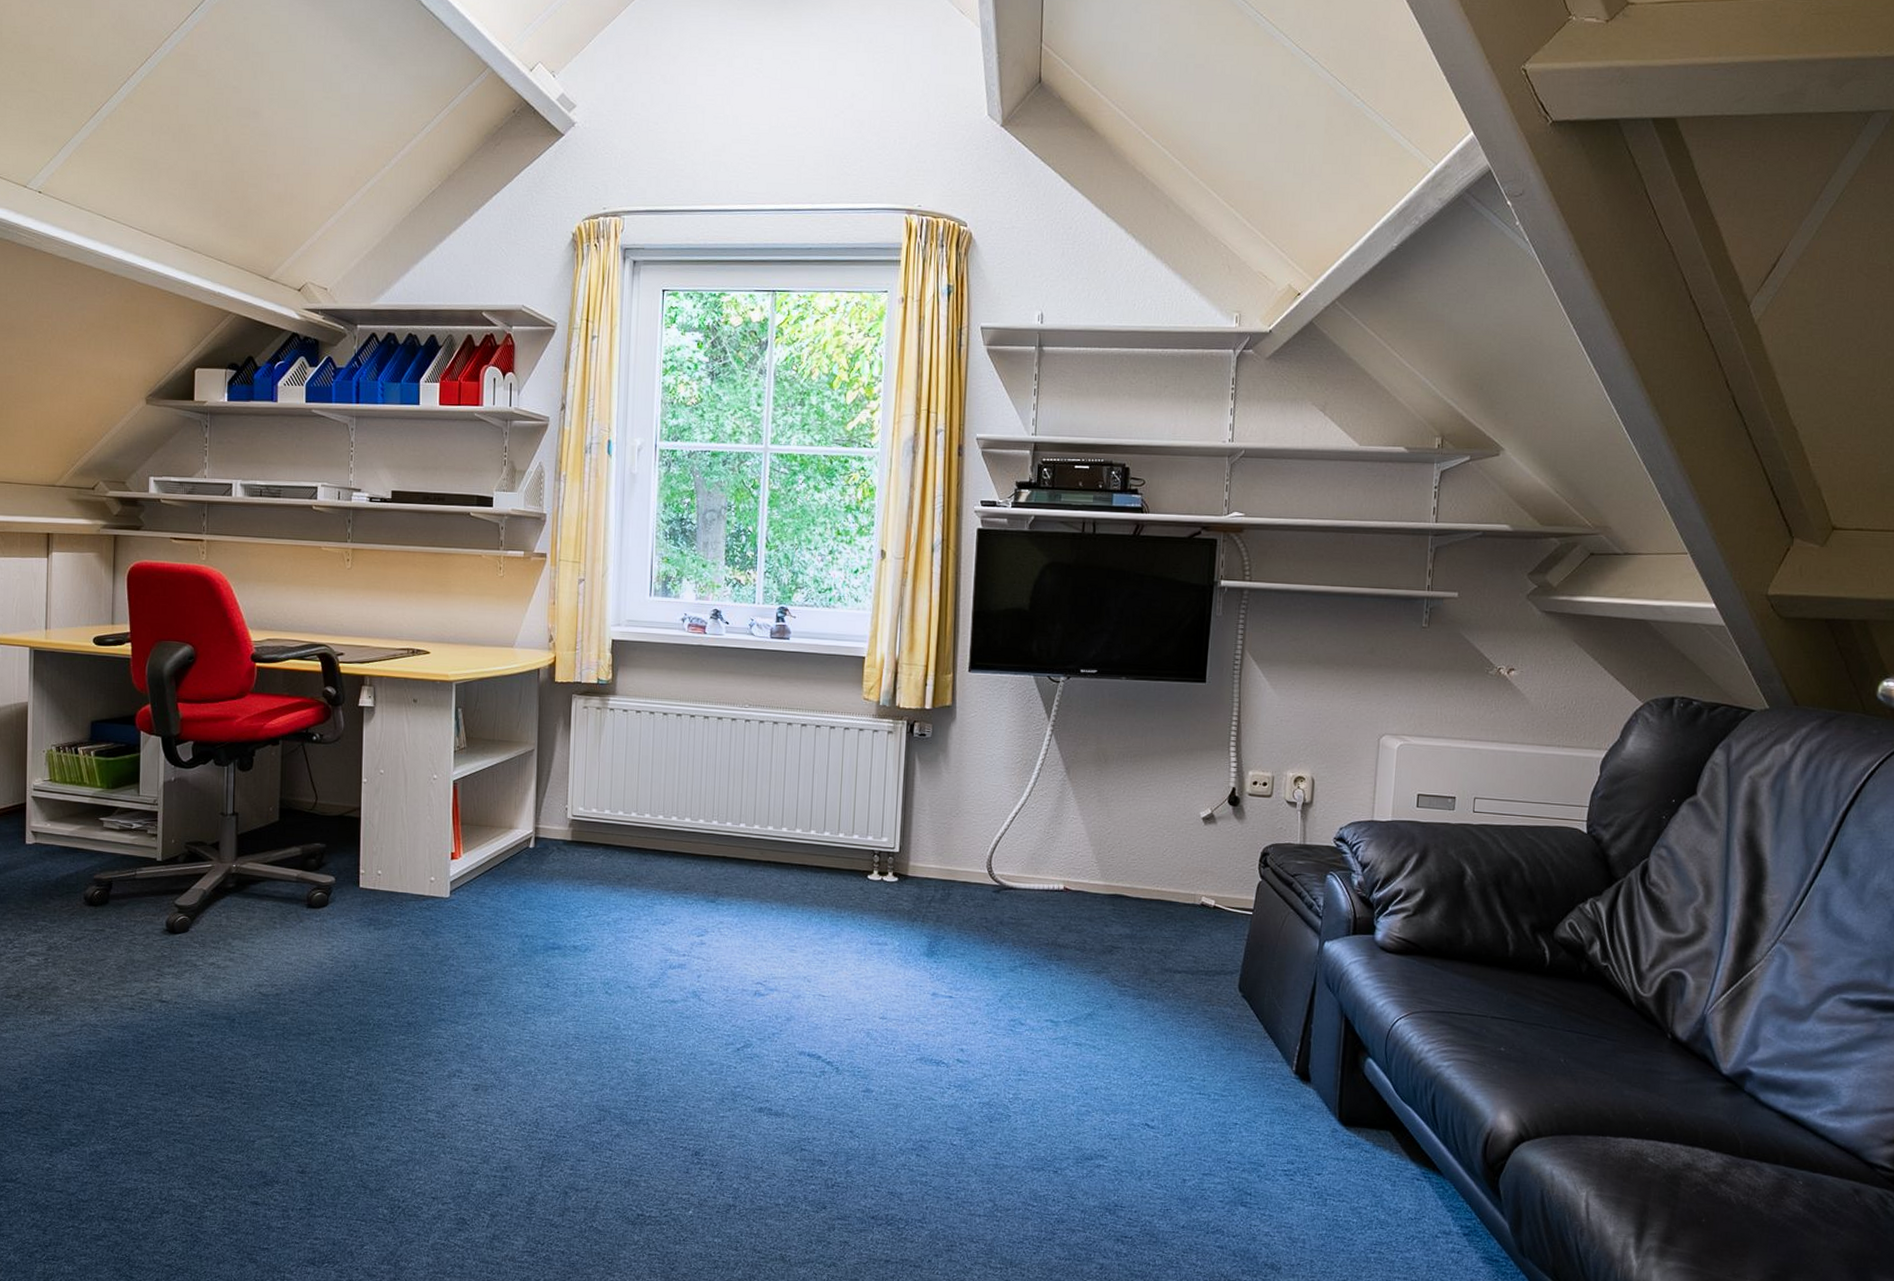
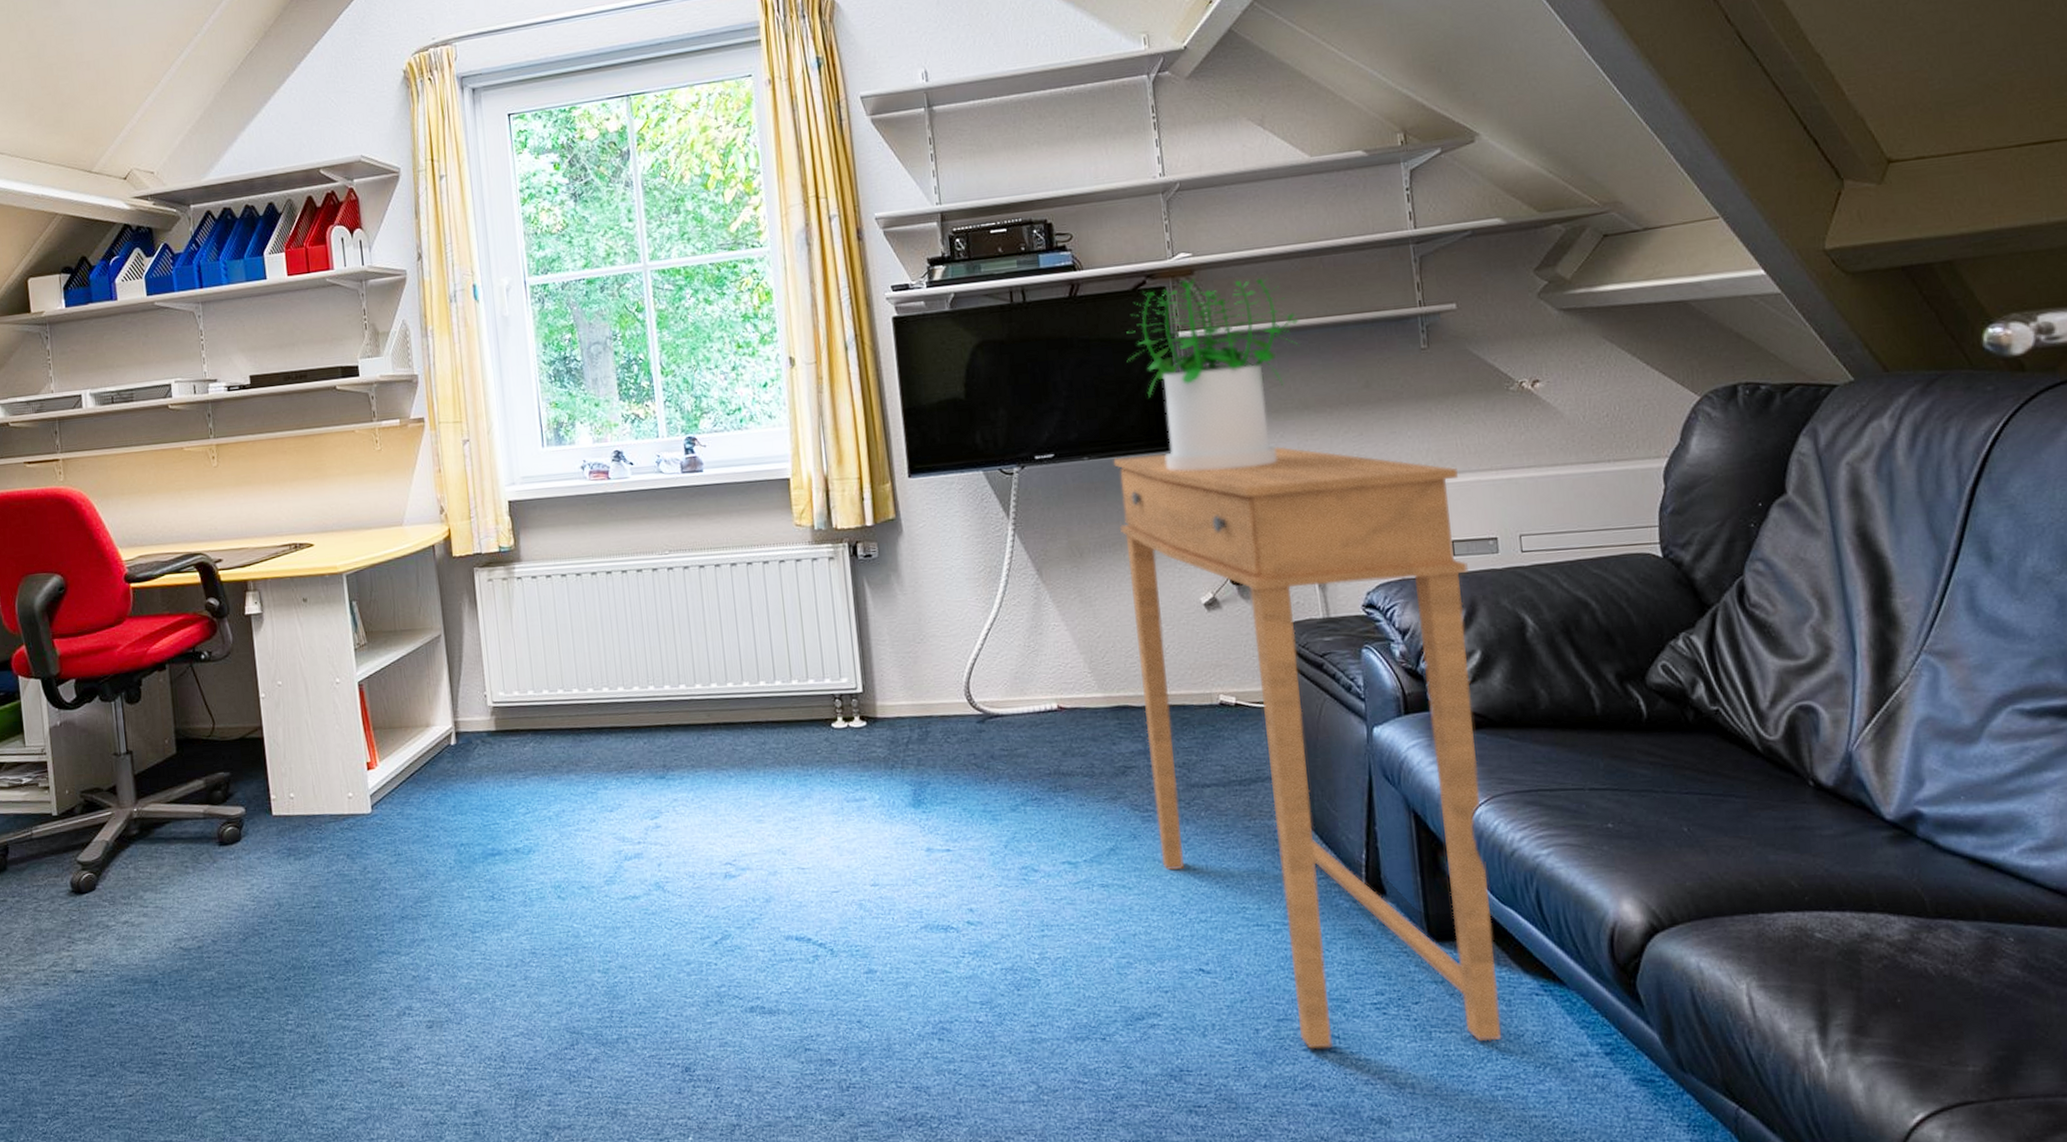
side table: none [1129,681,1433,1213] -> present [1113,446,1502,1049]
potted plant: none [1173,535,1325,707] -> present [1126,278,1299,471]

